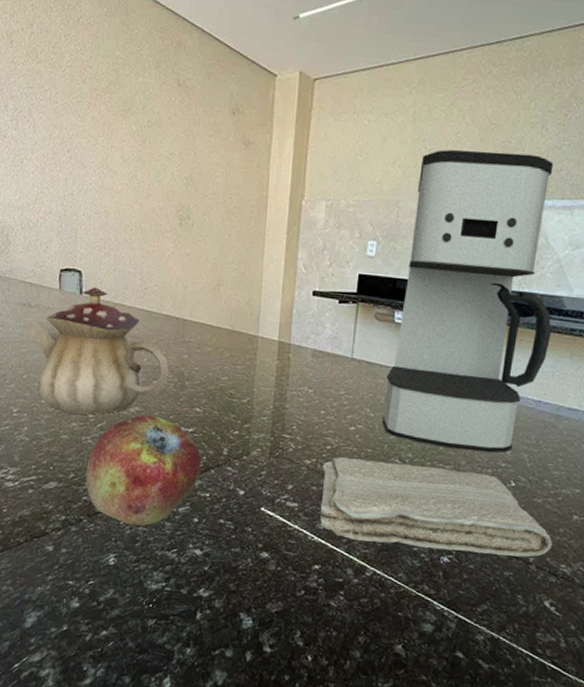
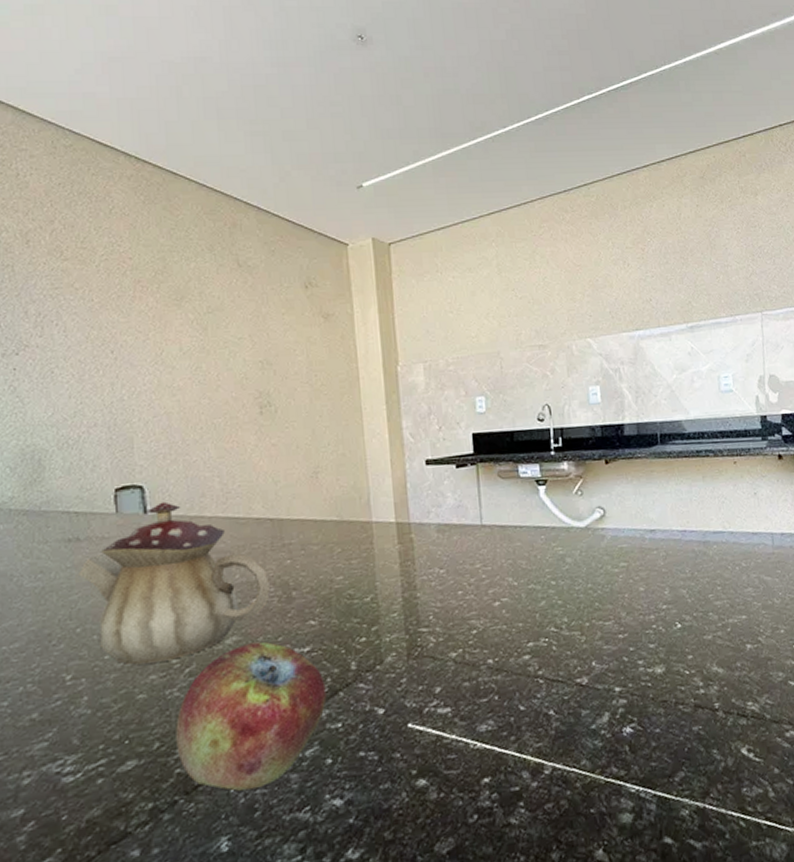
washcloth: present [320,456,553,558] -> none [471,621,734,735]
coffee maker: present [381,149,554,453] -> none [515,289,681,604]

